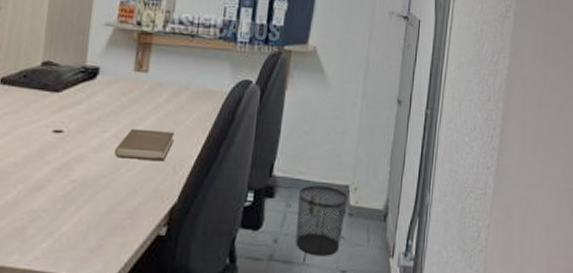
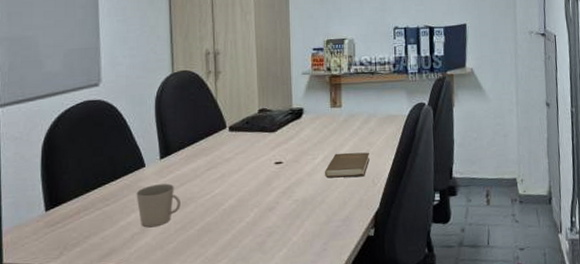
waste bin: present [295,185,348,256] -> none [475,180,517,239]

